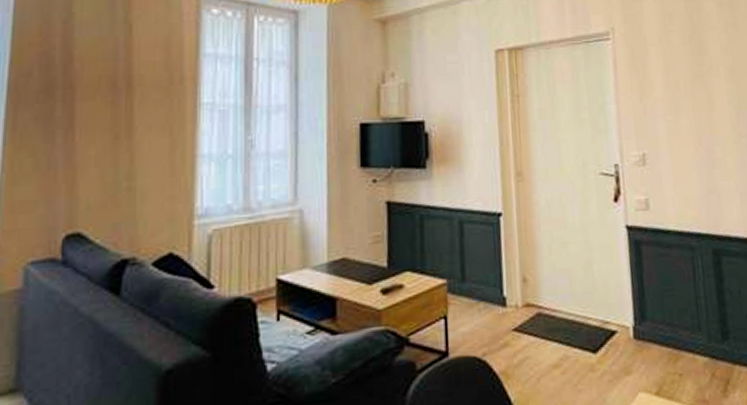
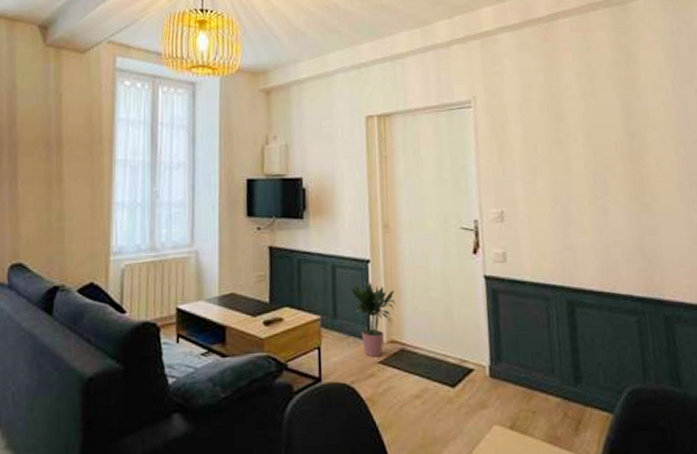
potted plant: none [482,237,531,325] -> present [352,281,396,357]

